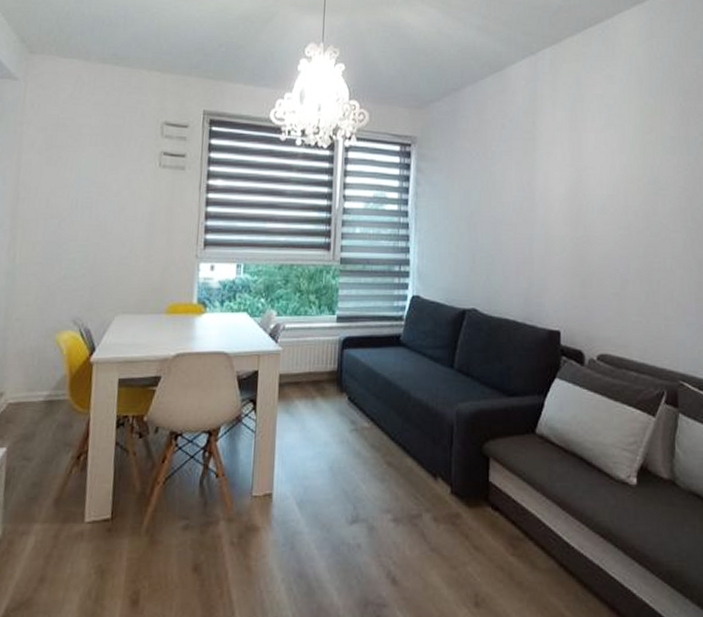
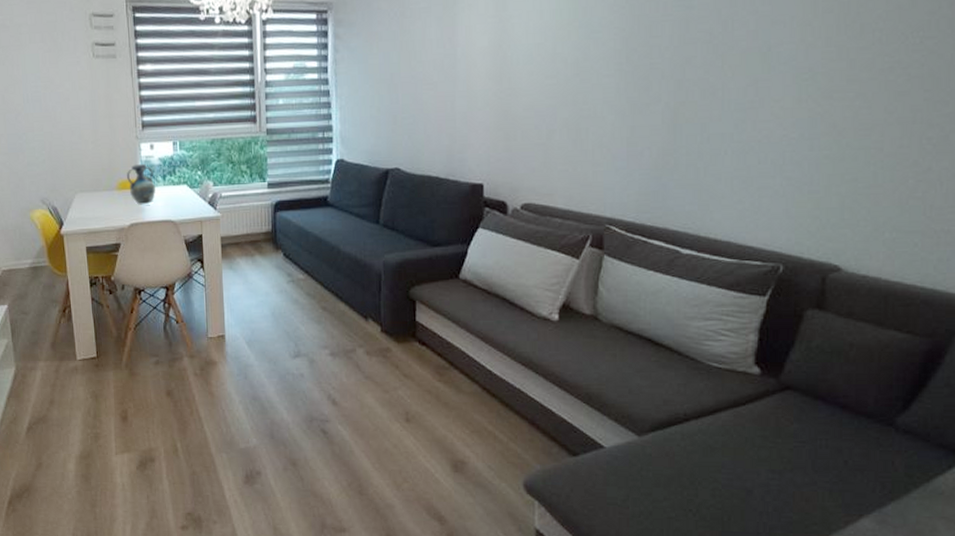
vase: none [179,286,211,333] -> present [127,164,156,205]

